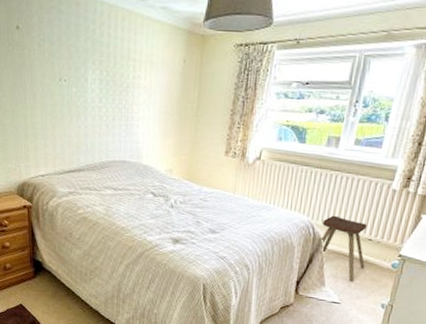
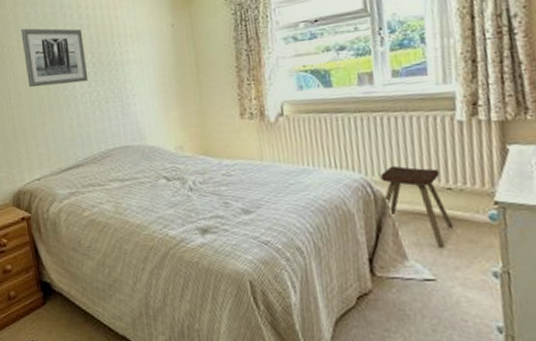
wall art: none [43,33,102,97] -> present [21,28,89,88]

